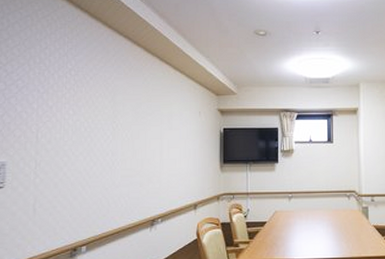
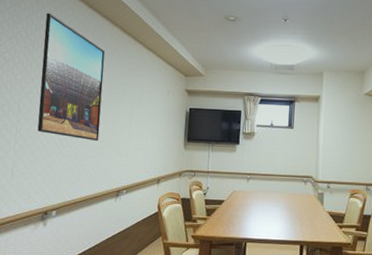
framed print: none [59,35,129,170] -> present [37,13,105,142]

